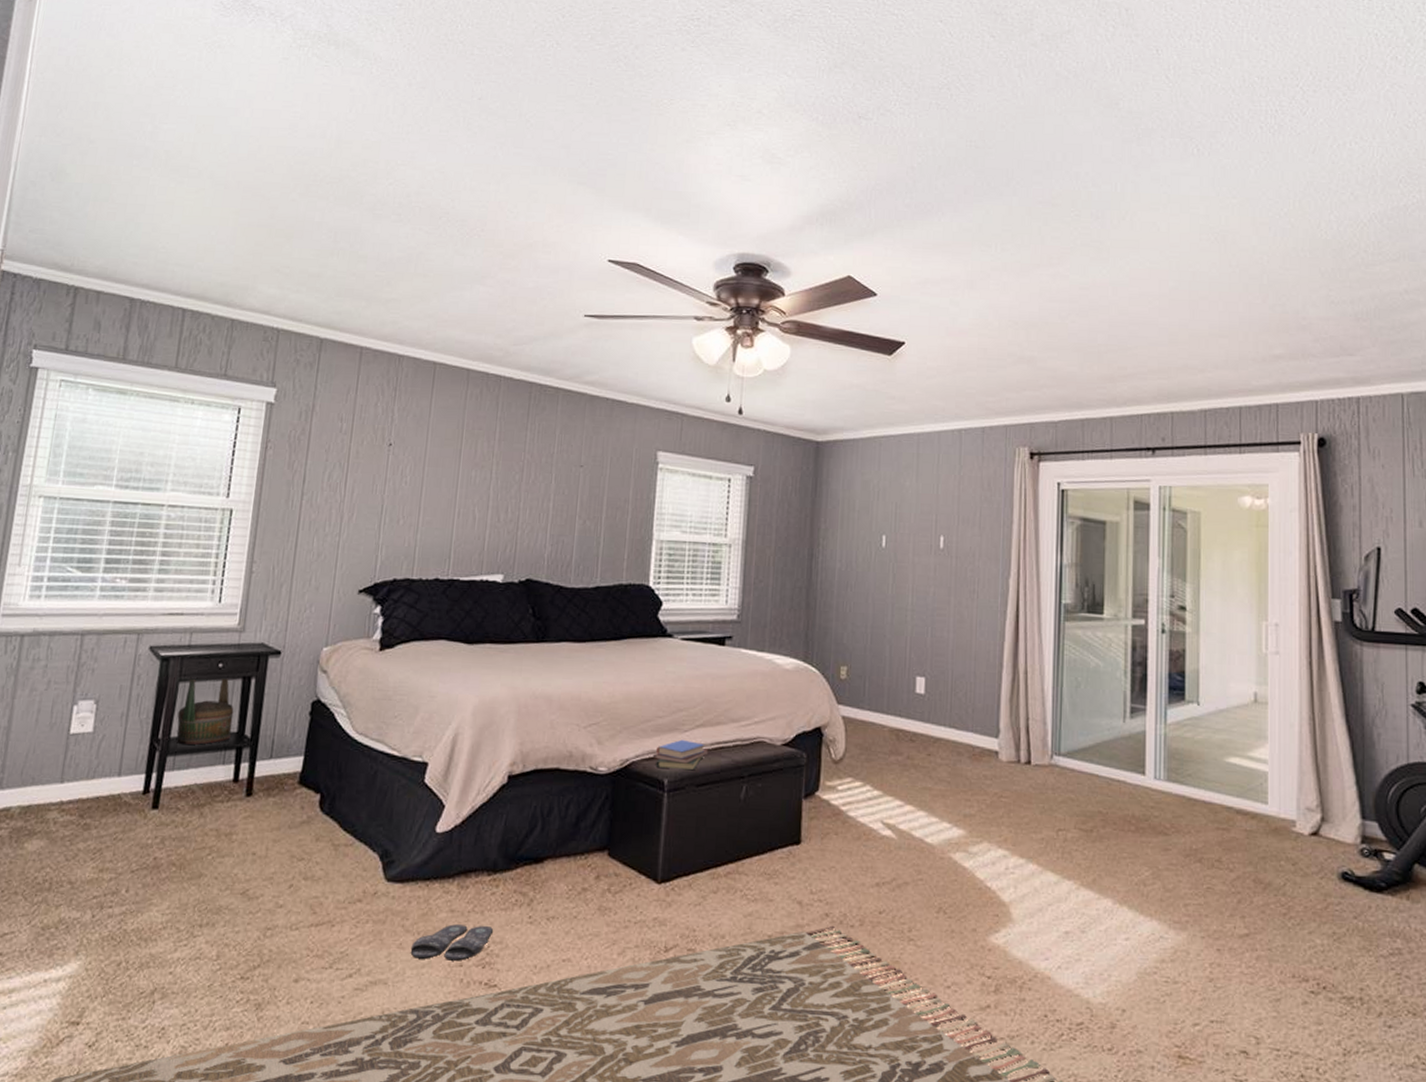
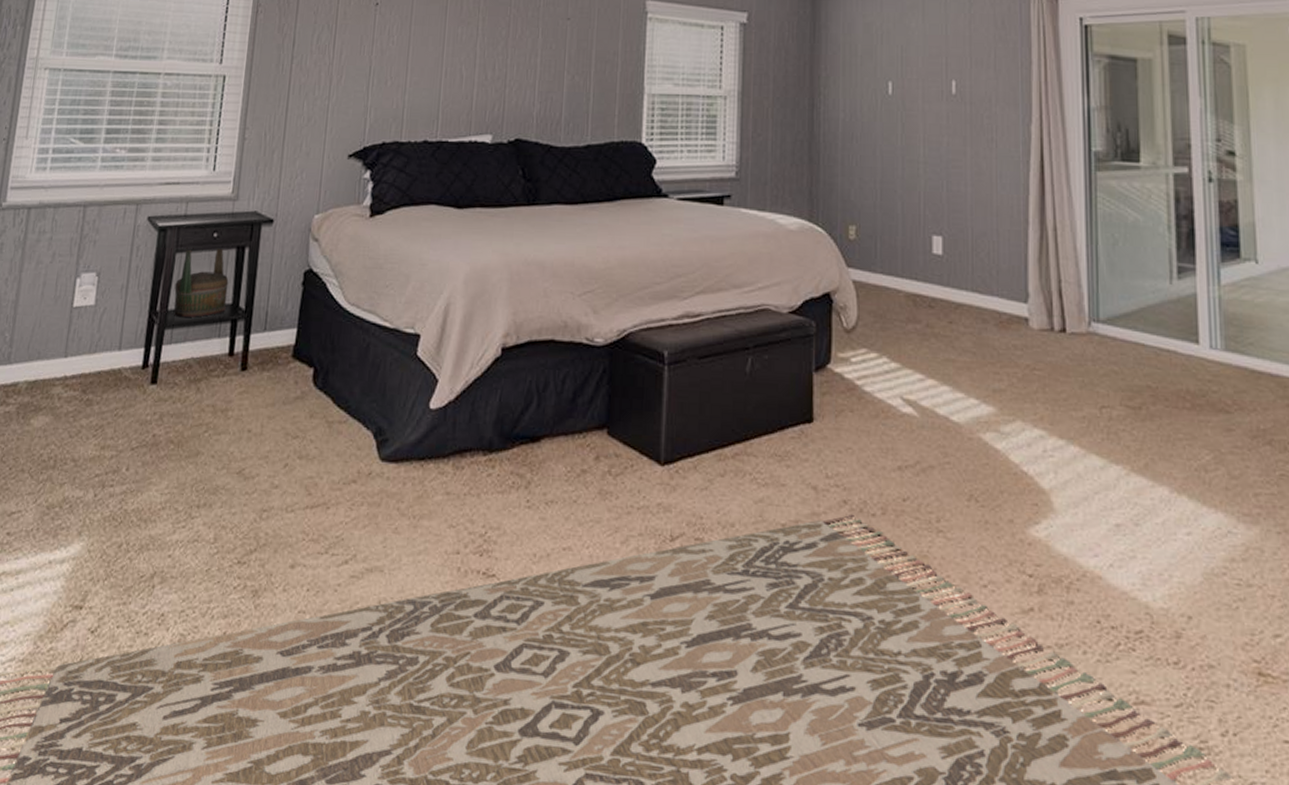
slippers: present [410,924,493,961] -> none [406,508,490,548]
book: present [652,739,709,771] -> none [651,307,710,342]

